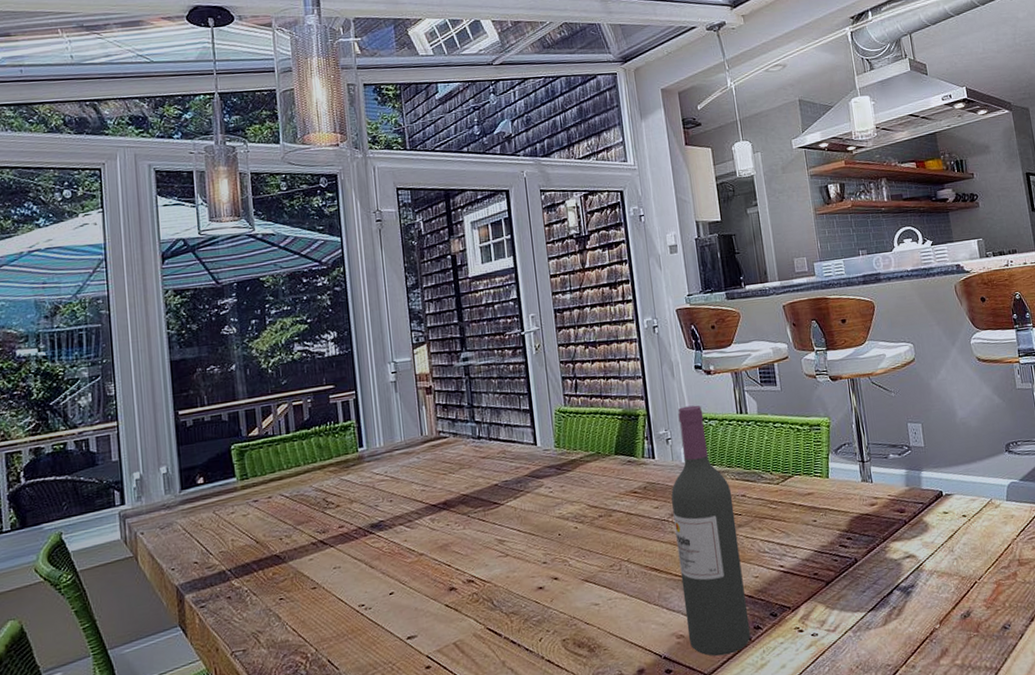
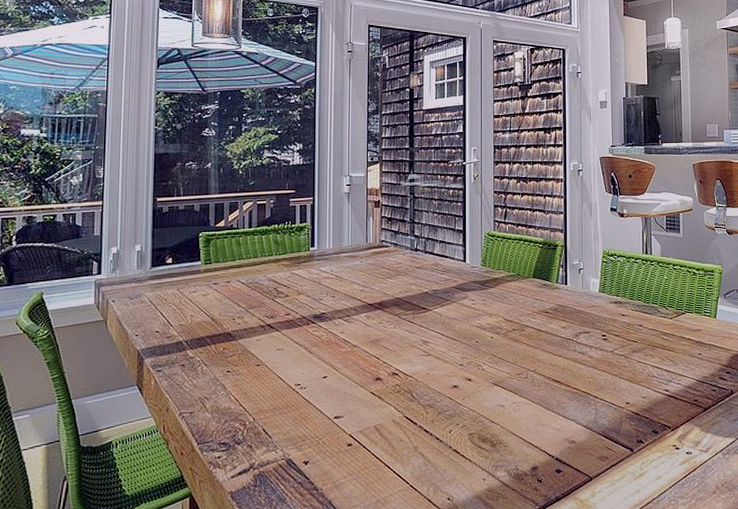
wine bottle: present [671,405,751,656] -> none [578,242,634,463]

